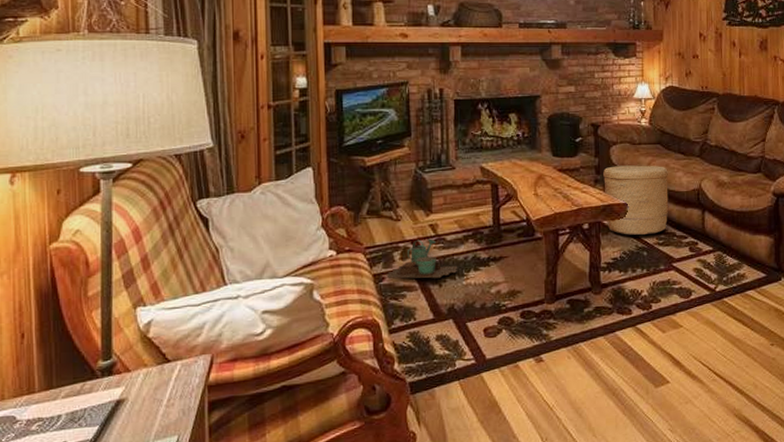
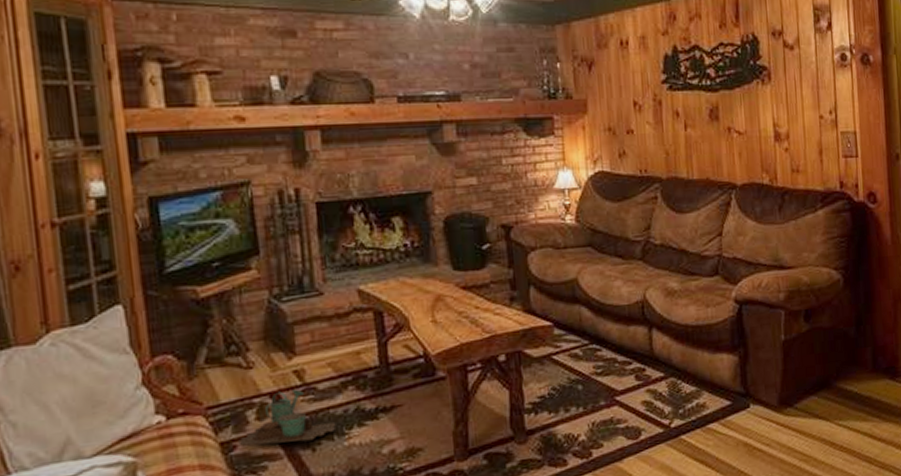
basket: present [603,165,669,235] -> none [520,274,607,366]

